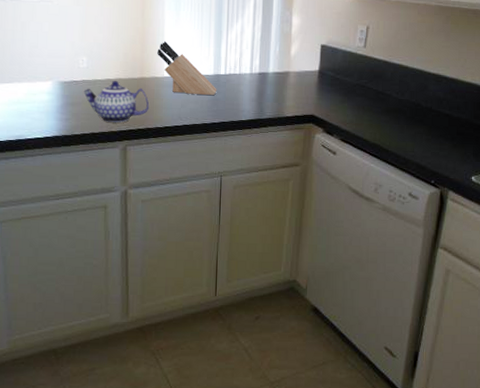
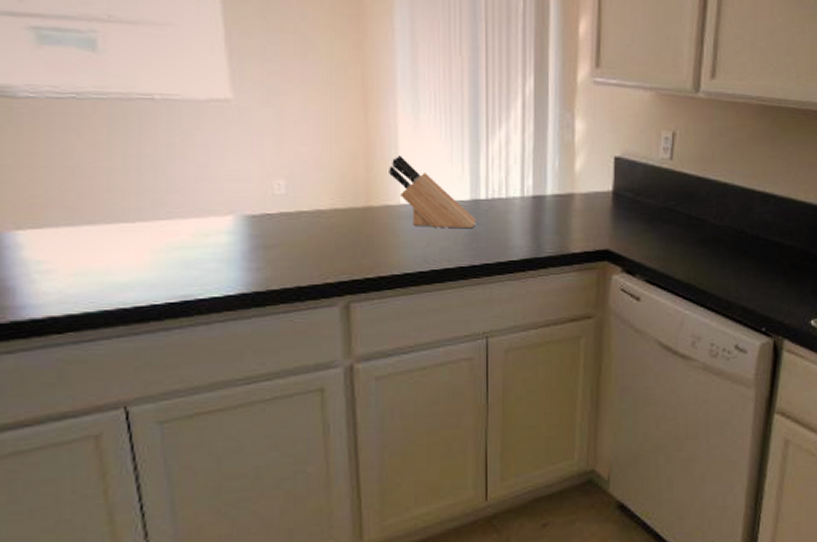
teapot: present [83,80,150,122] -> none [282,211,381,270]

